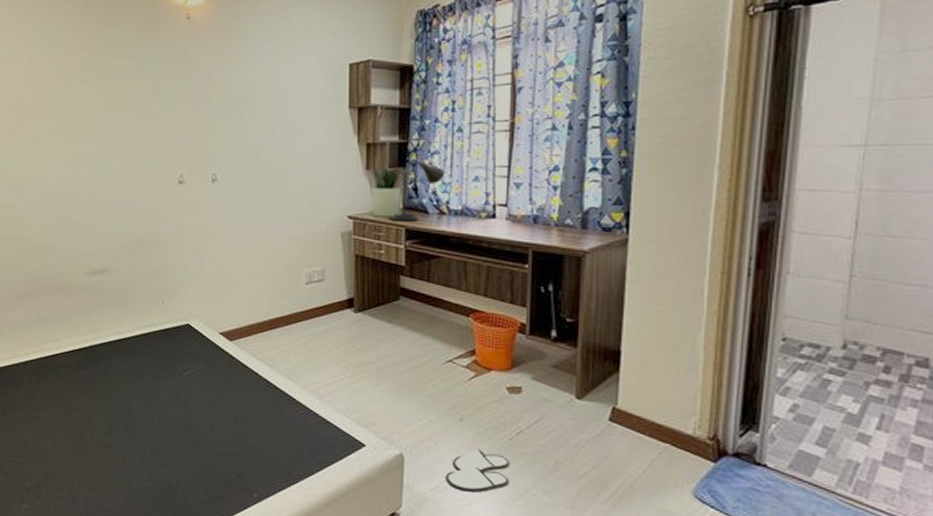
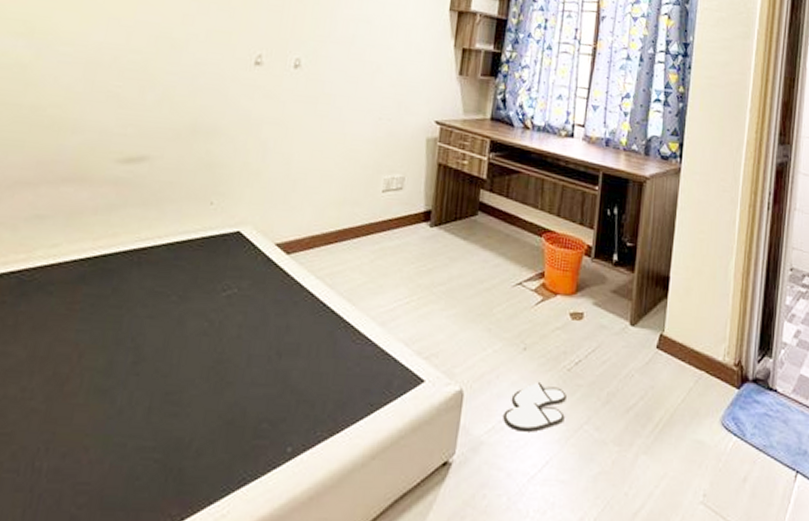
planter: present [368,167,403,218] -> none [456,73,492,128]
desk lamp: present [388,161,444,221] -> none [475,72,532,134]

